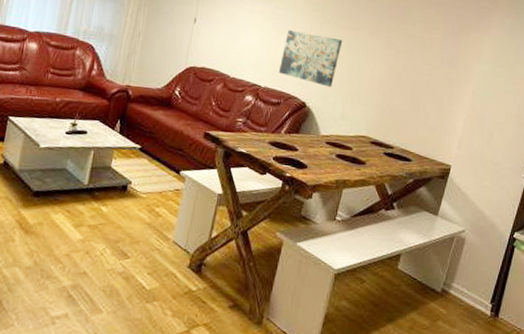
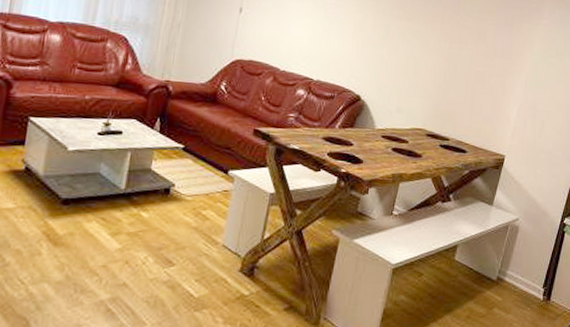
wall art: present [278,29,343,88] -> none [331,20,397,80]

